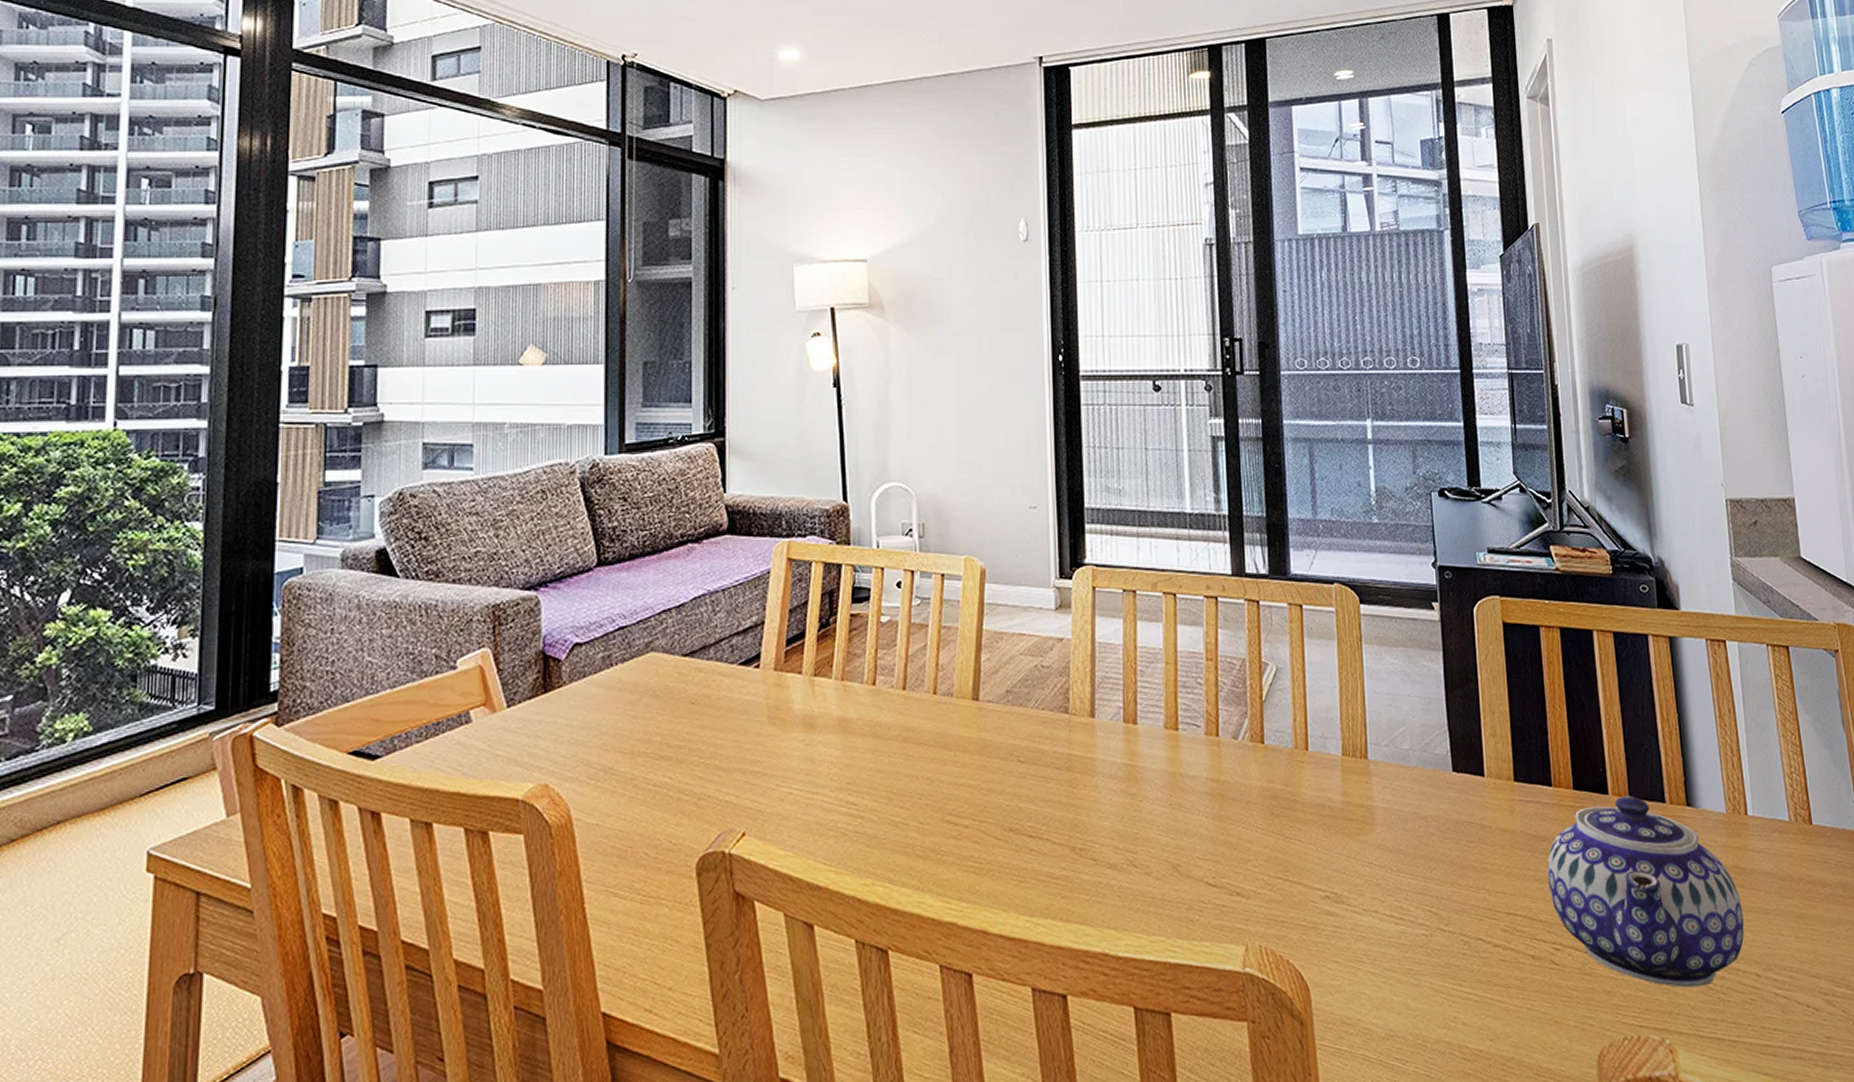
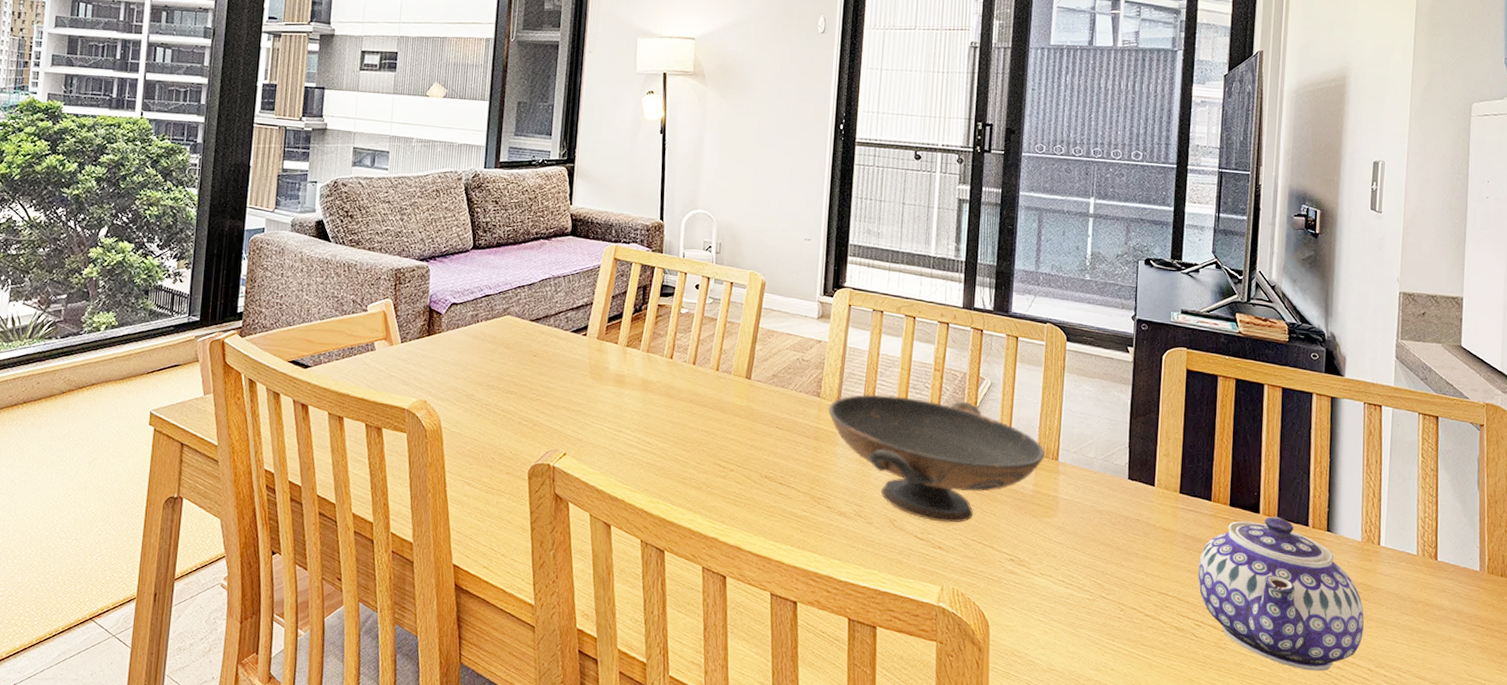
decorative bowl: none [1081,696,1351,860] -> present [829,394,1045,523]

